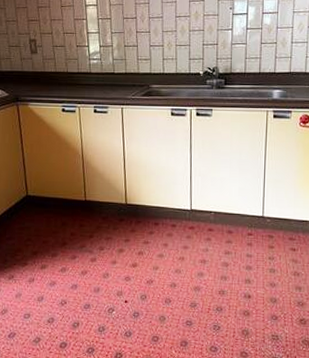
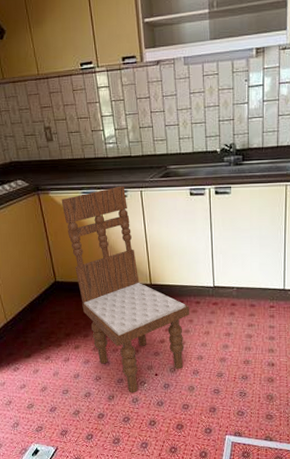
dining chair: none [40,101,165,321] -> present [61,186,189,393]

